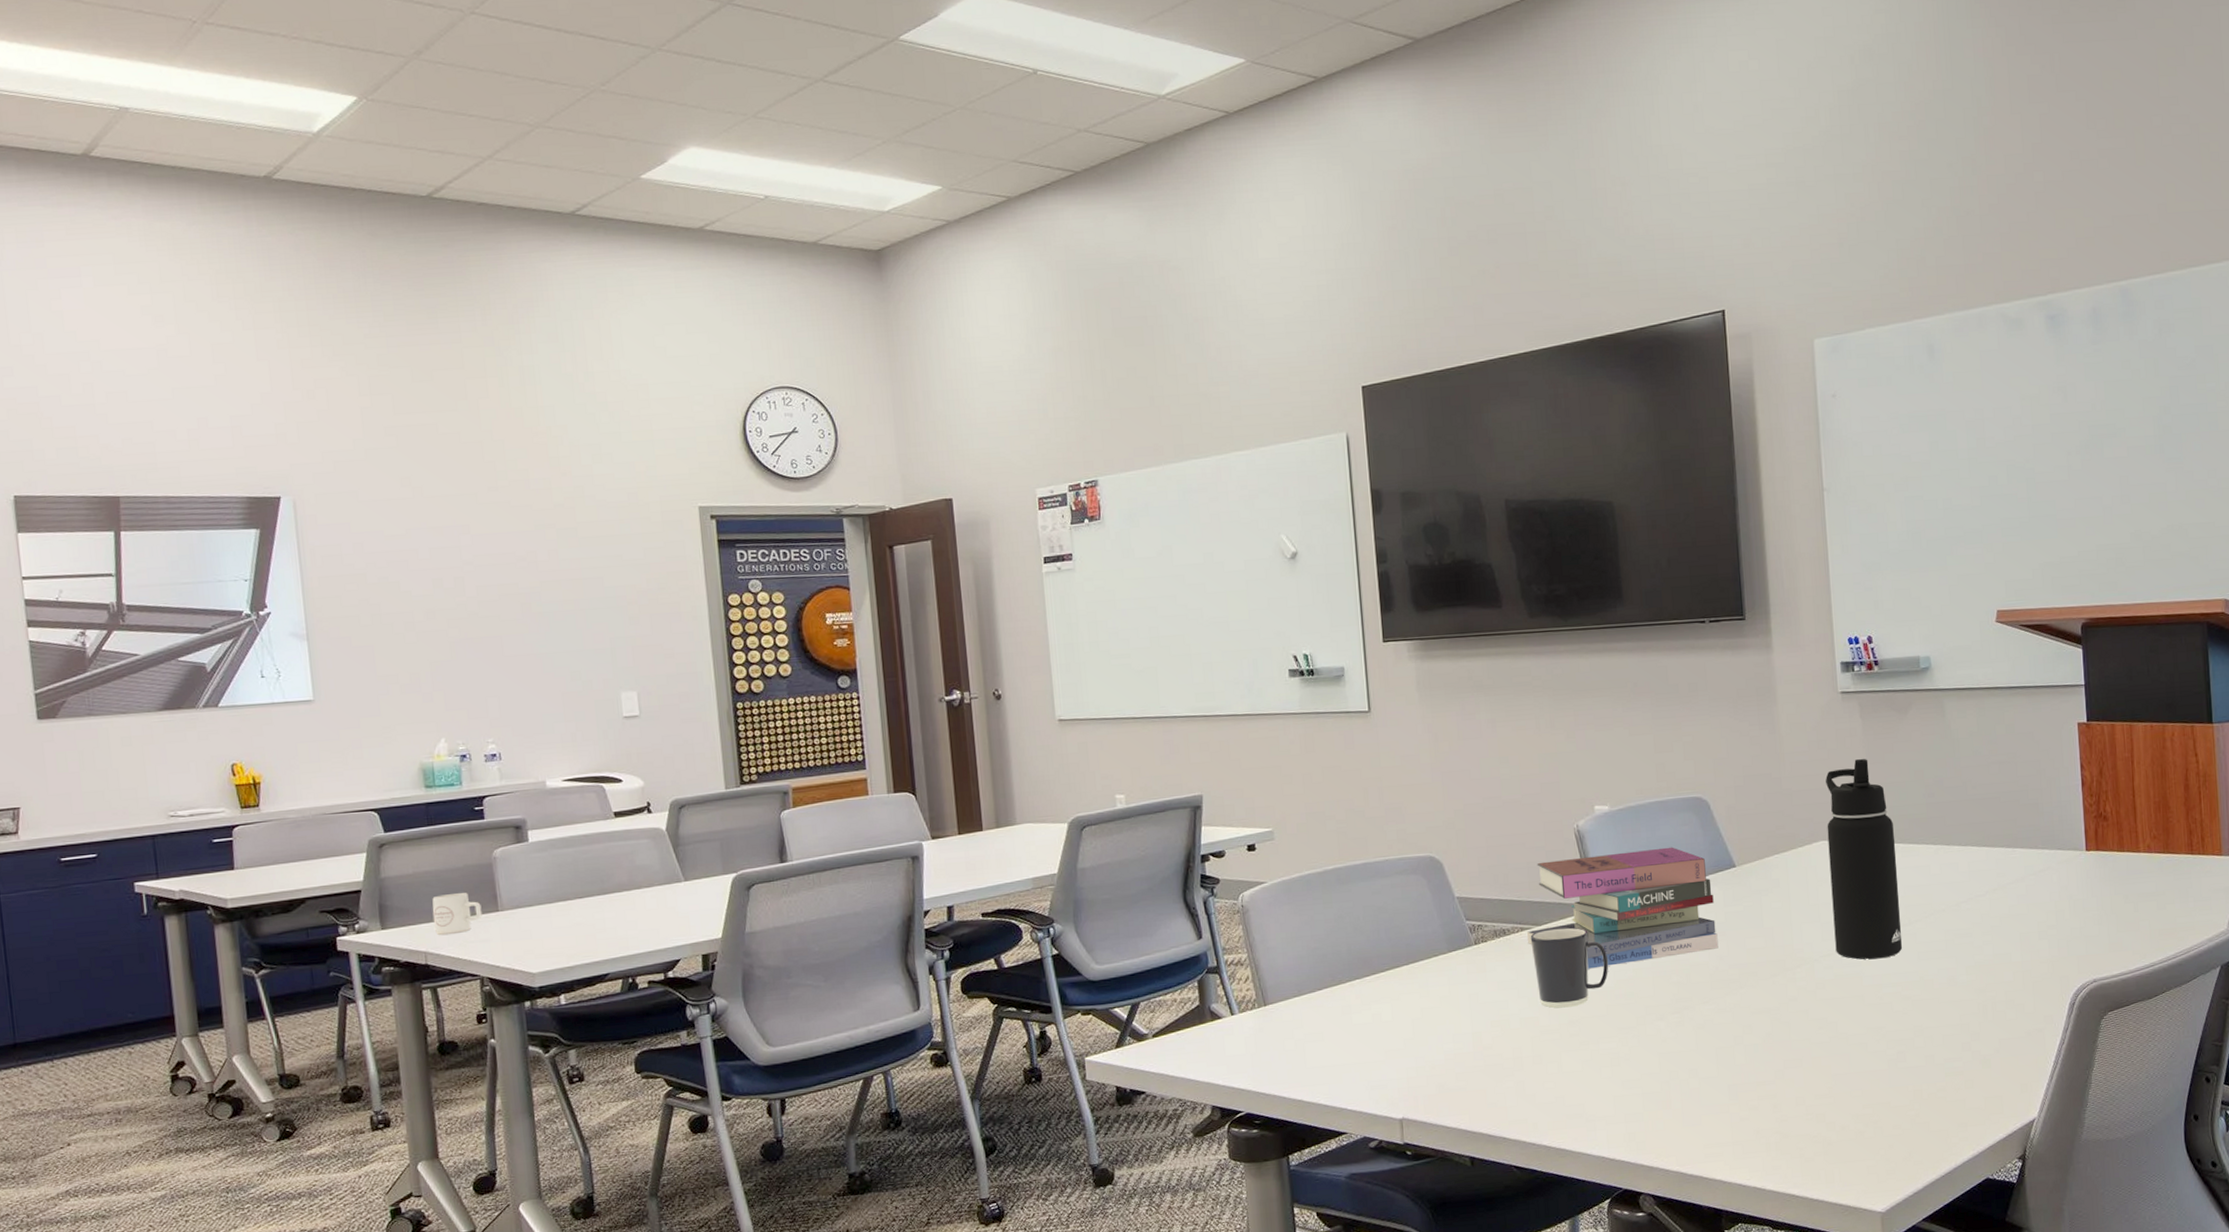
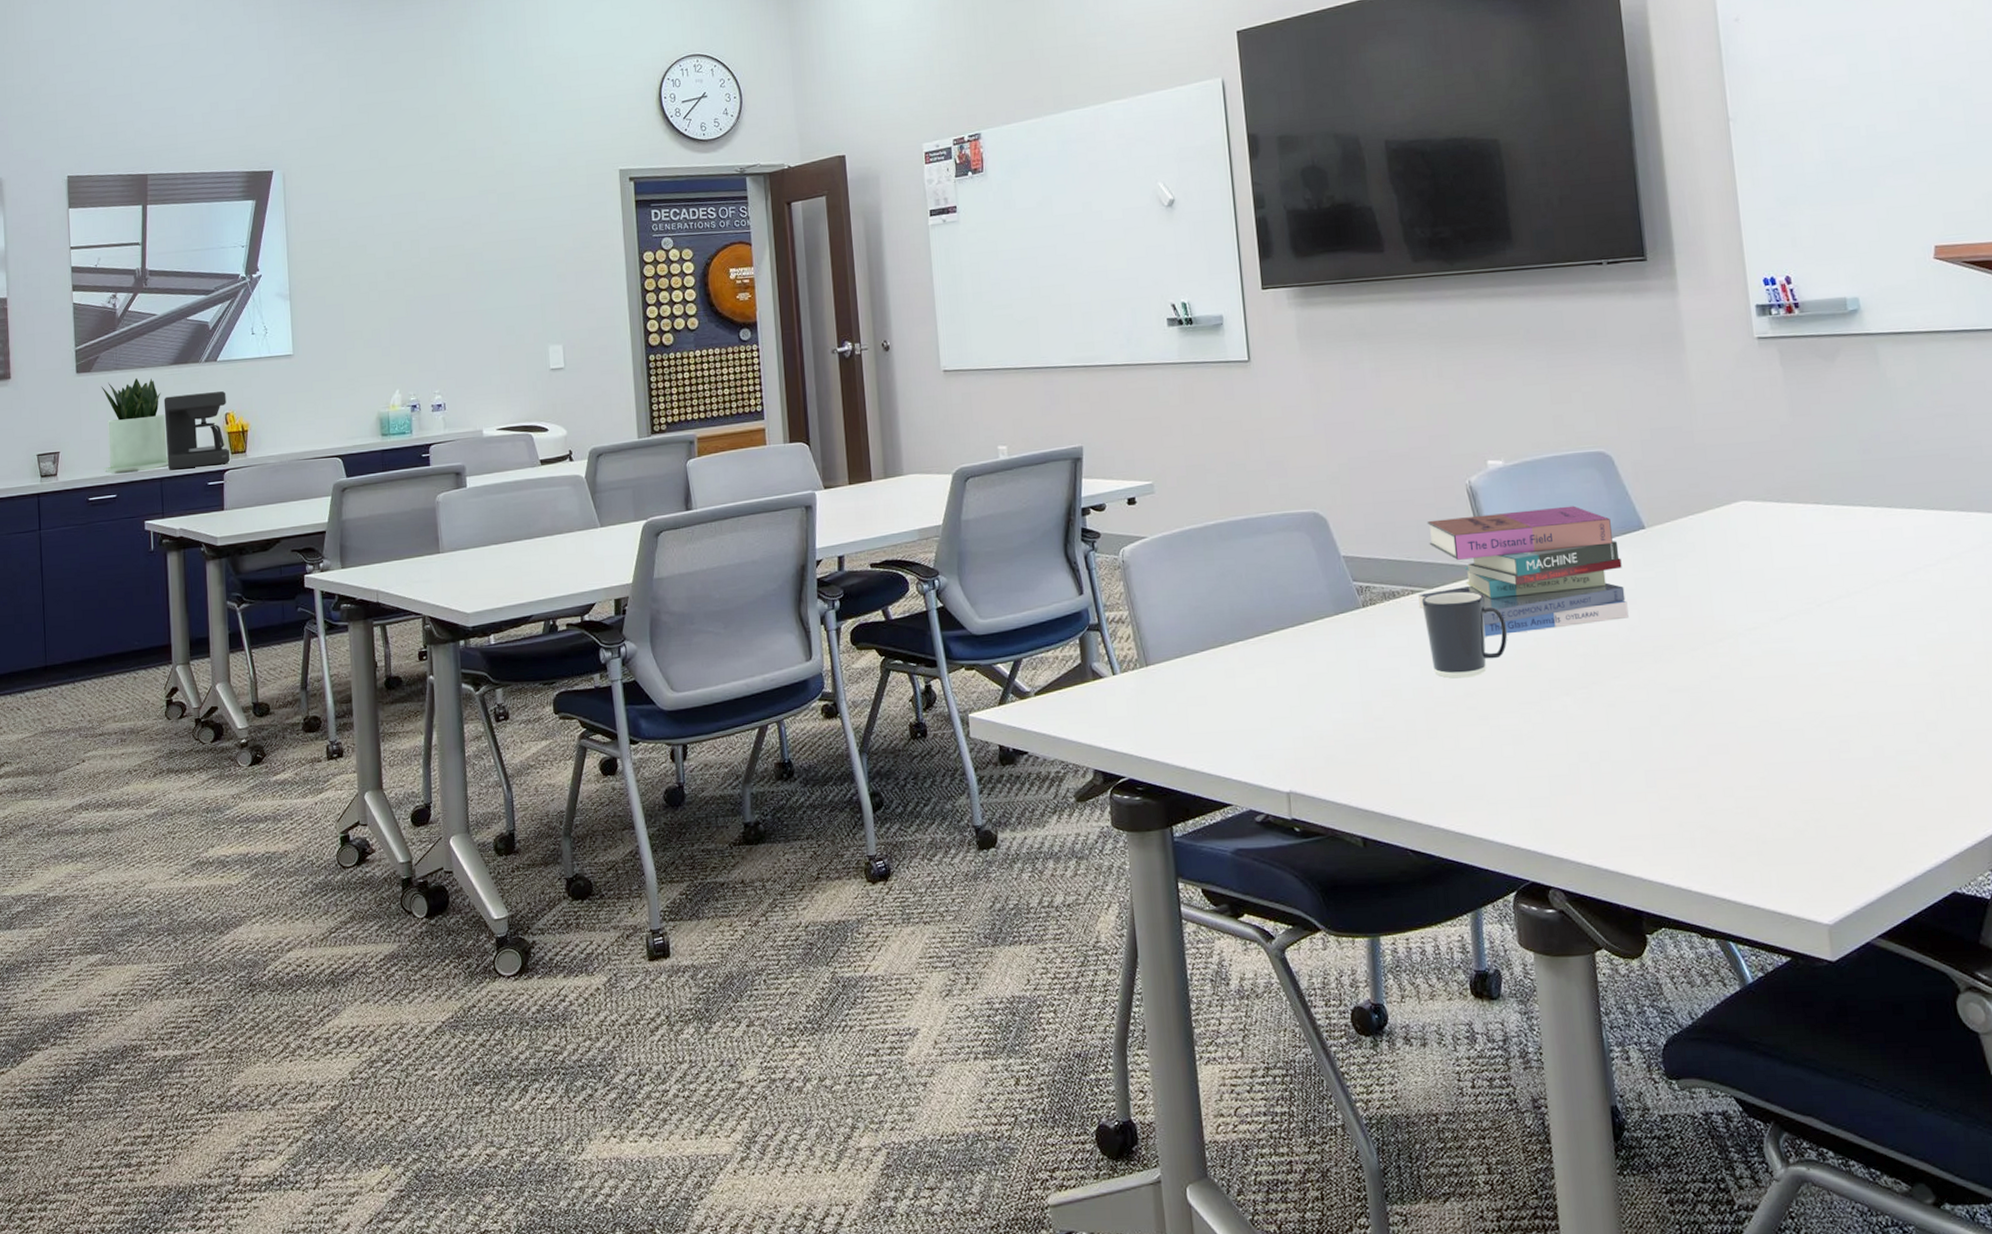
planter: none [70,725,163,831] -> present [101,378,169,474]
coffee maker: none [152,740,240,827] -> present [163,391,231,470]
mug: present [432,893,482,936] -> none [384,535,426,576]
water bottle: present [1825,759,1902,960] -> none [1743,411,1840,635]

